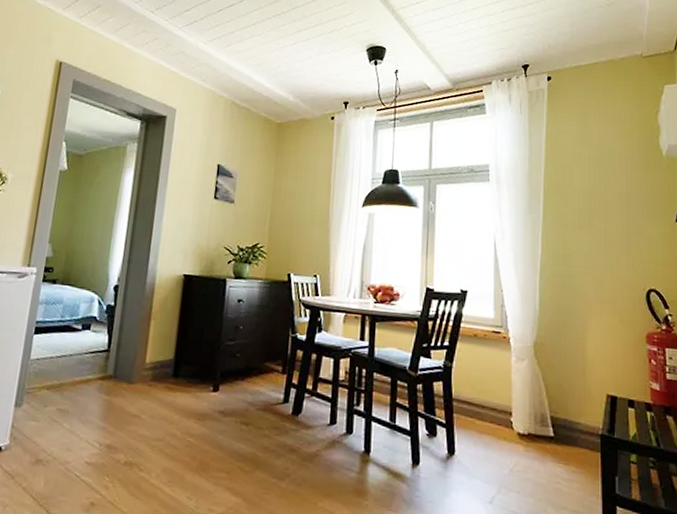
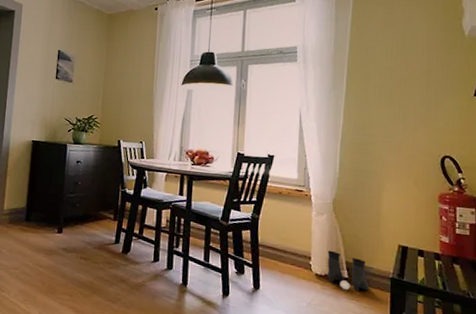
boots: none [530,403,578,452] -> present [327,250,370,291]

